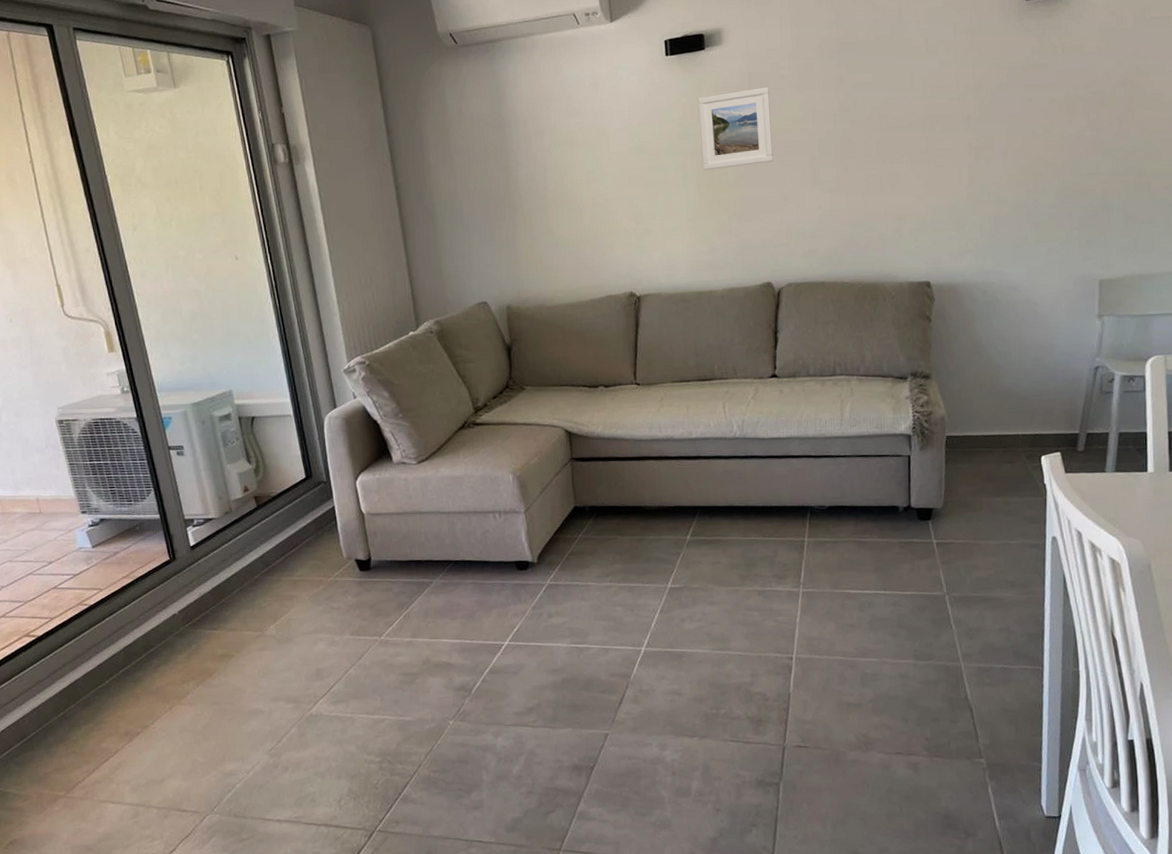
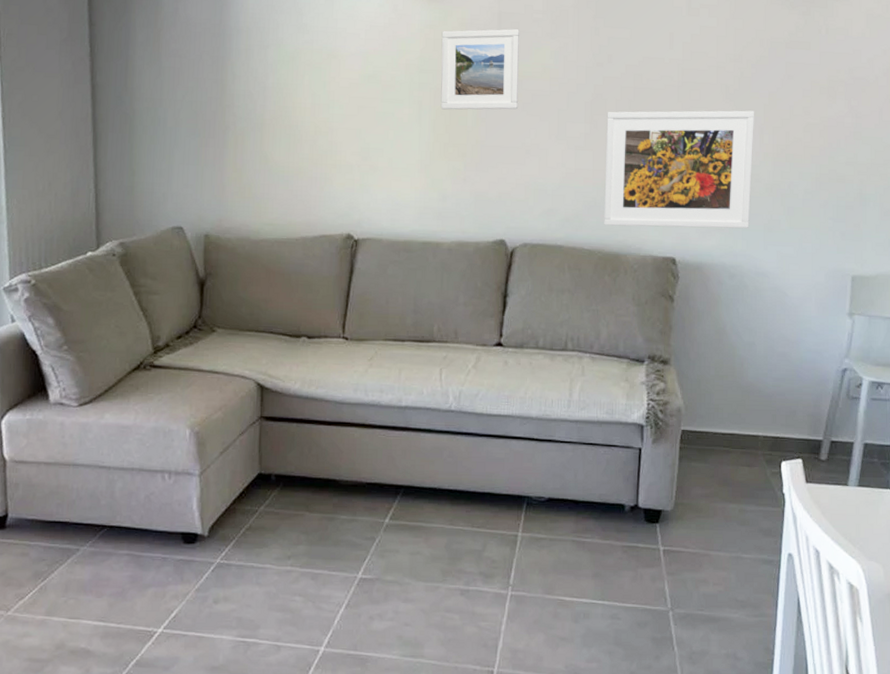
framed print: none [856,136,998,259] -> present [604,110,755,229]

